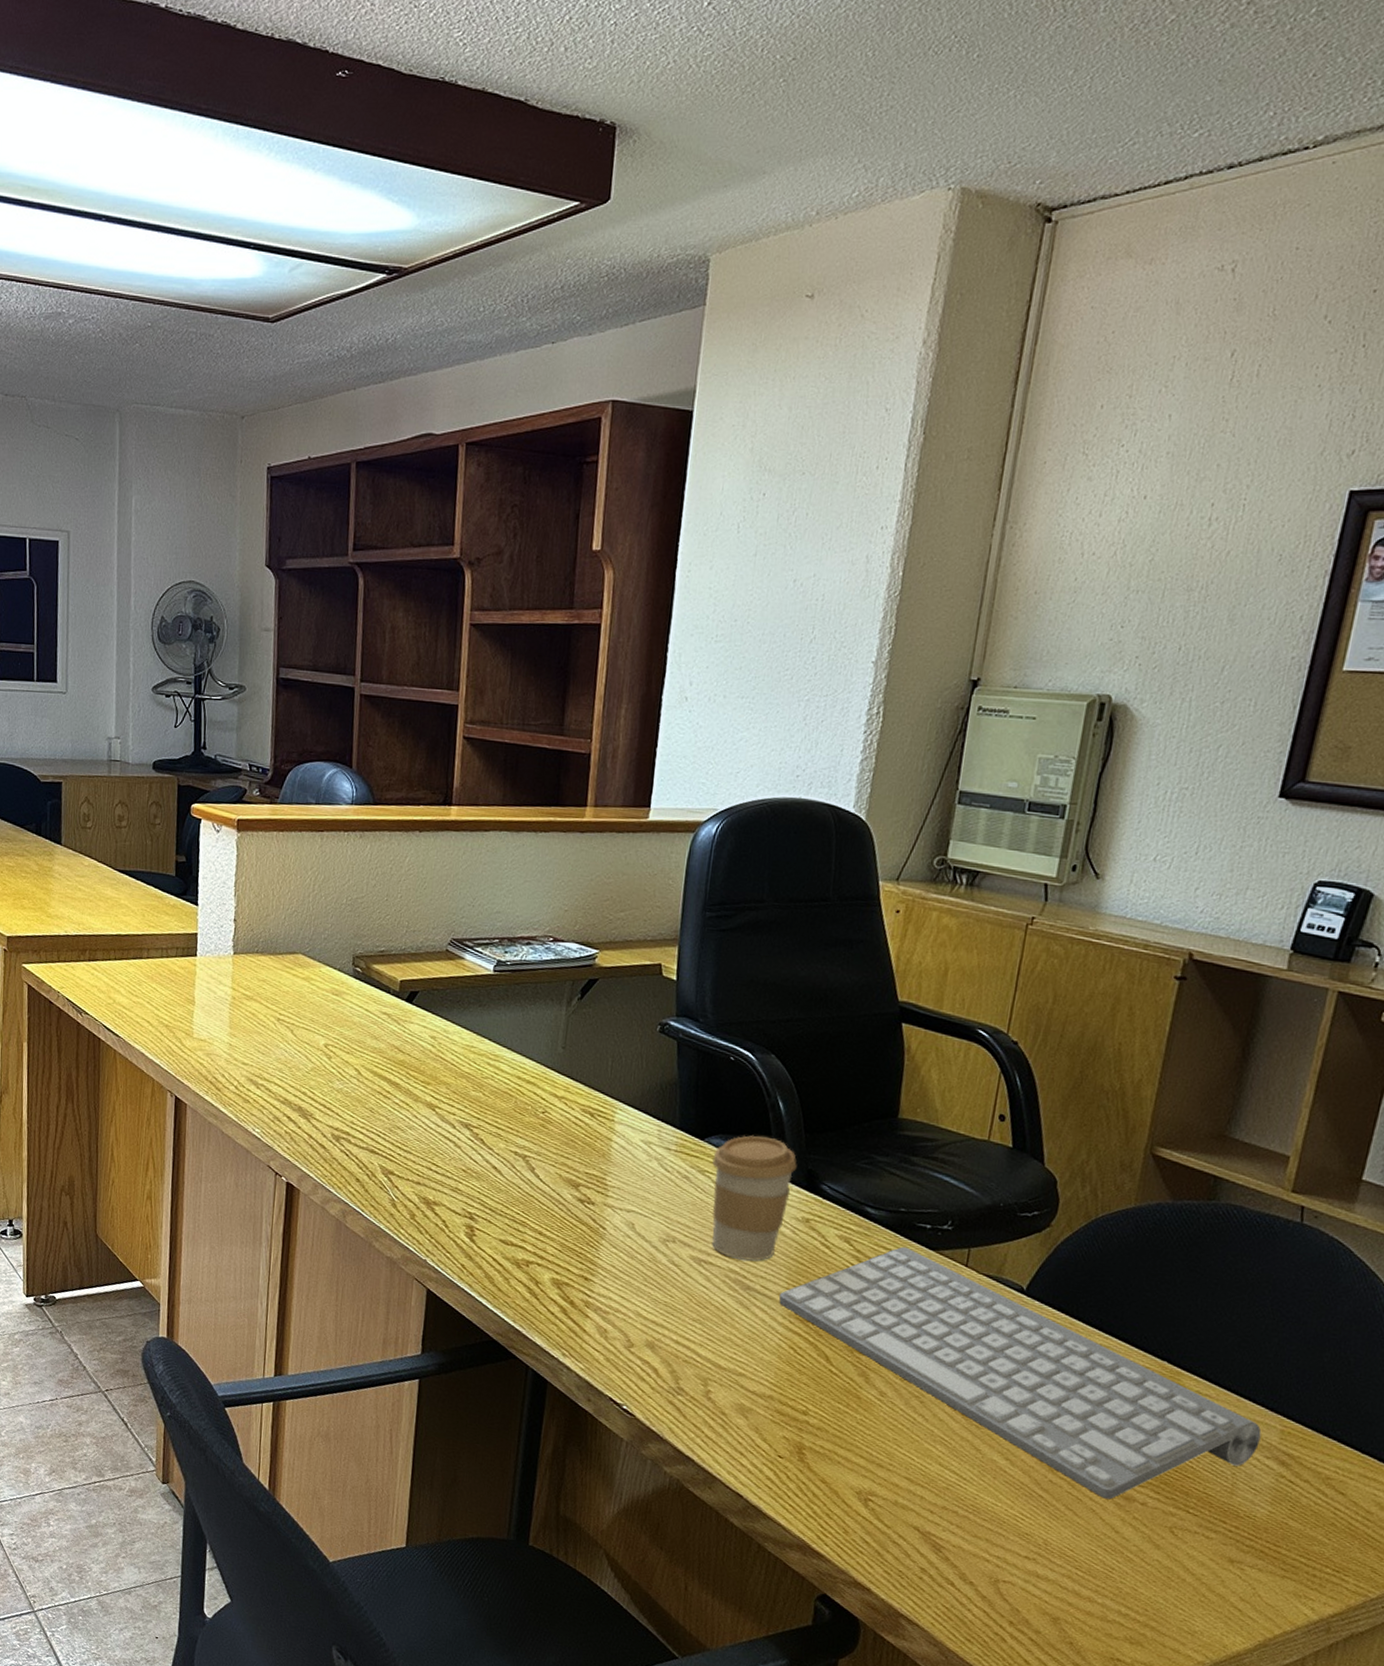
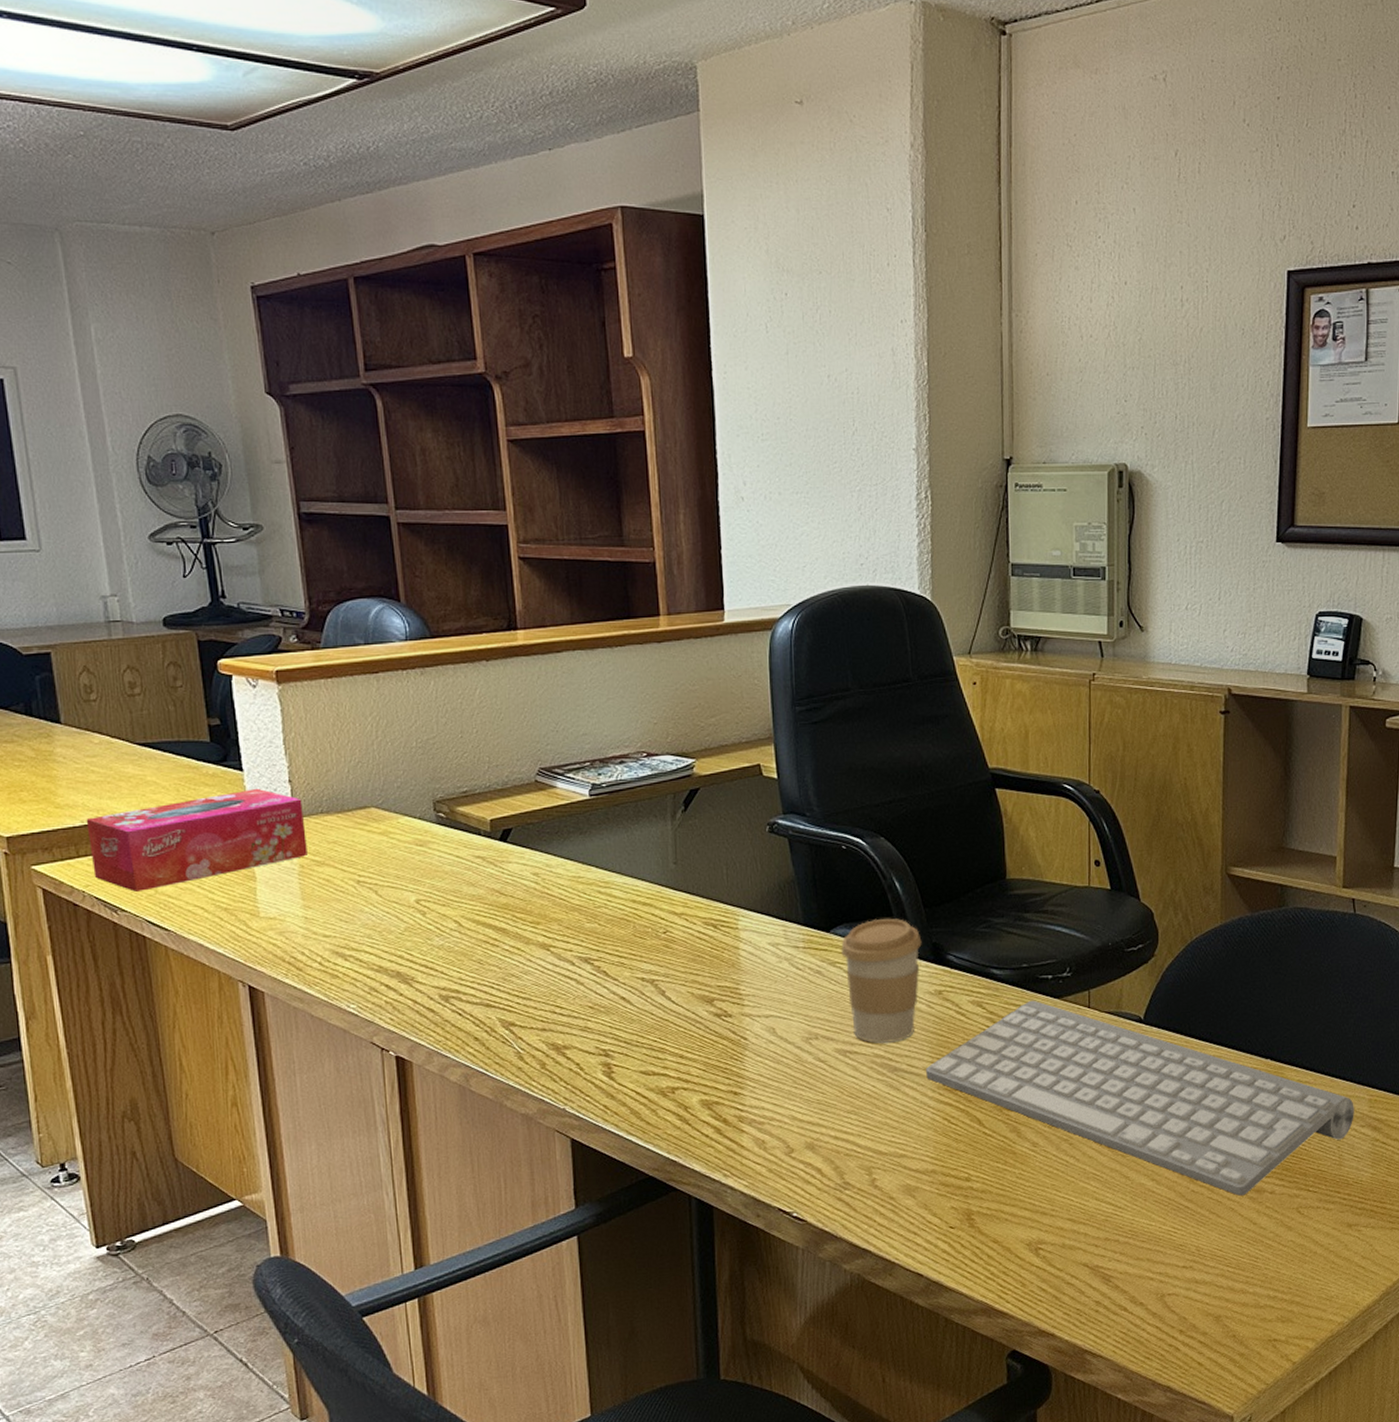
tissue box: none [68,922,243,999] -> present [86,788,308,892]

